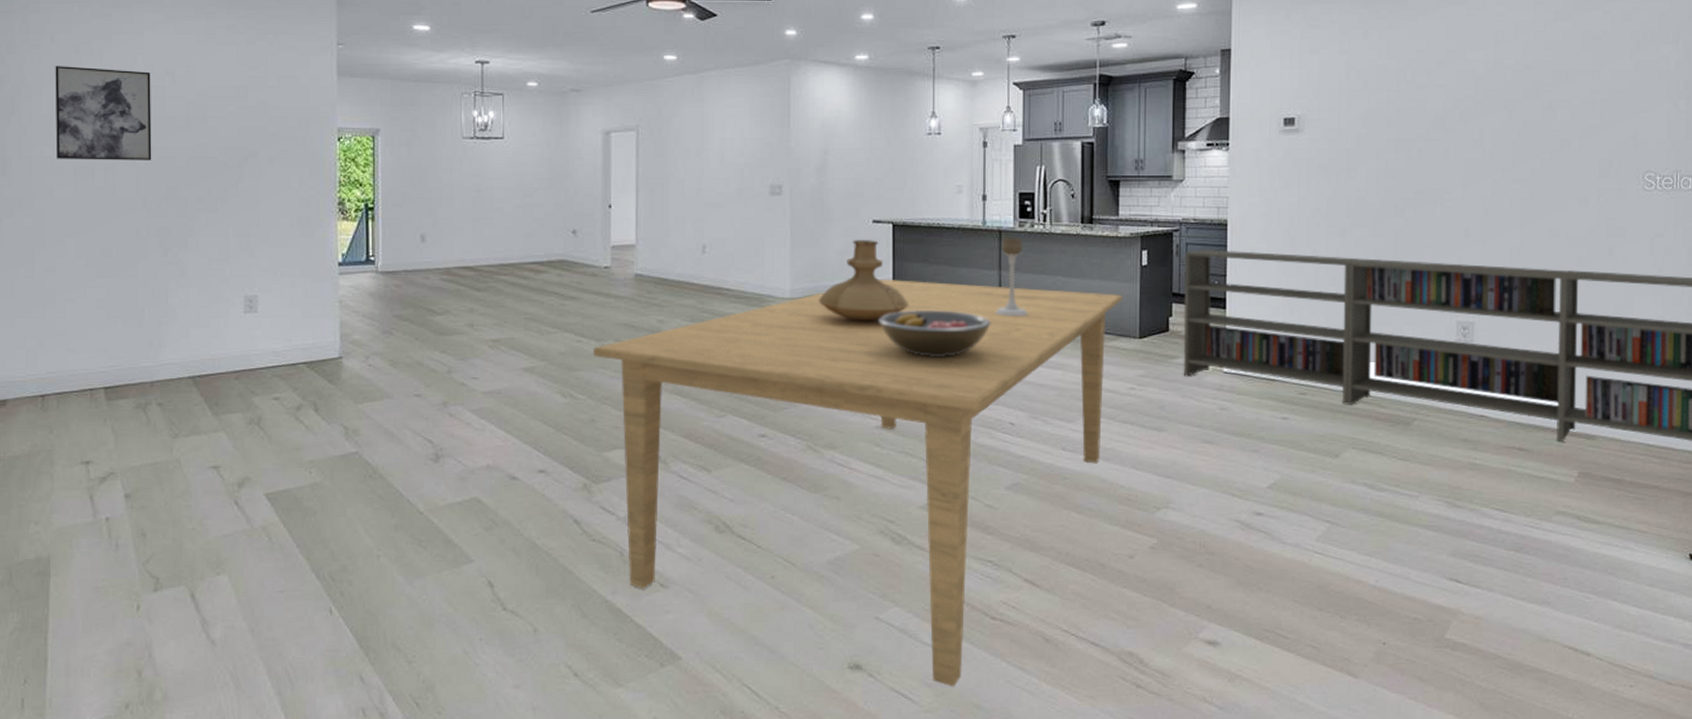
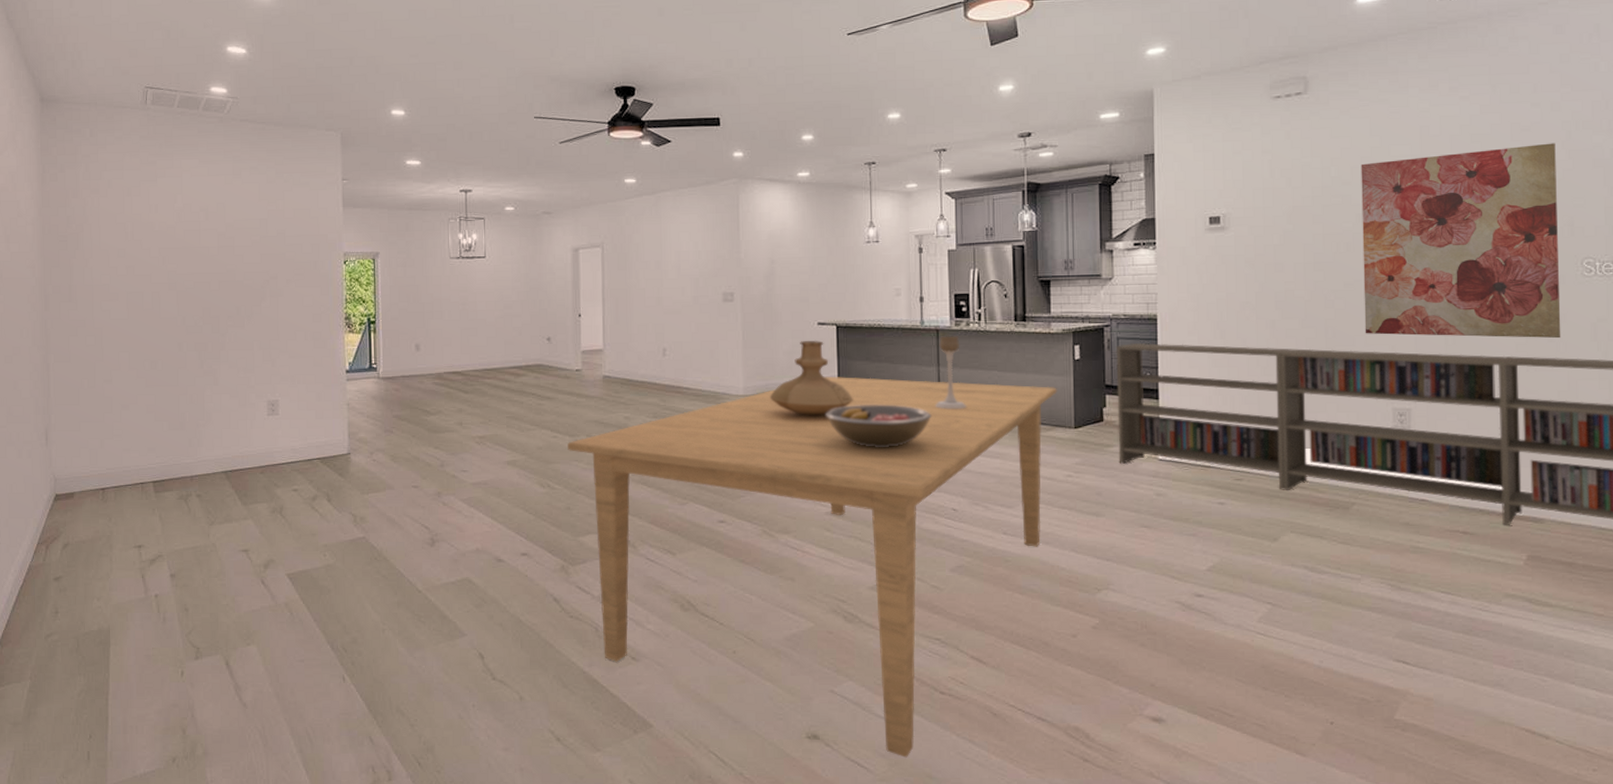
wall art: present [55,66,152,160] -> none [111,206,190,286]
wall art: none [1433,53,1624,253] -> present [1361,143,1561,339]

